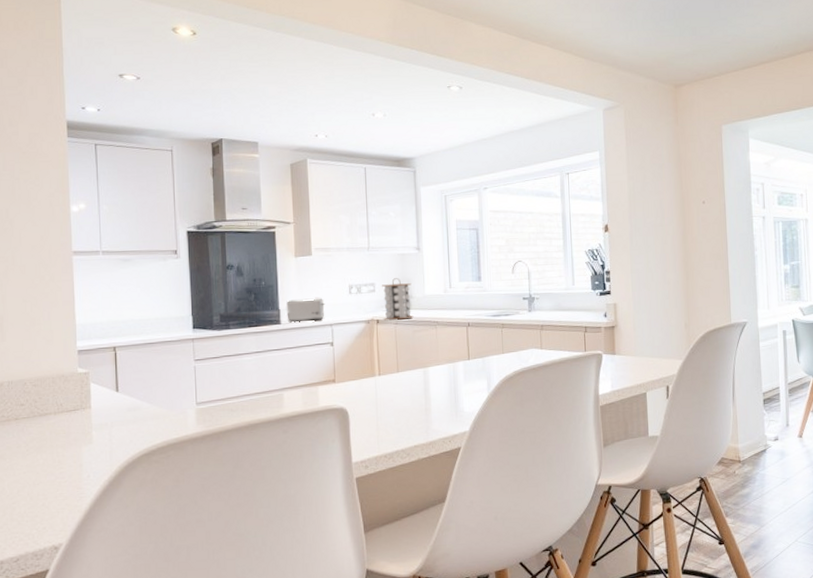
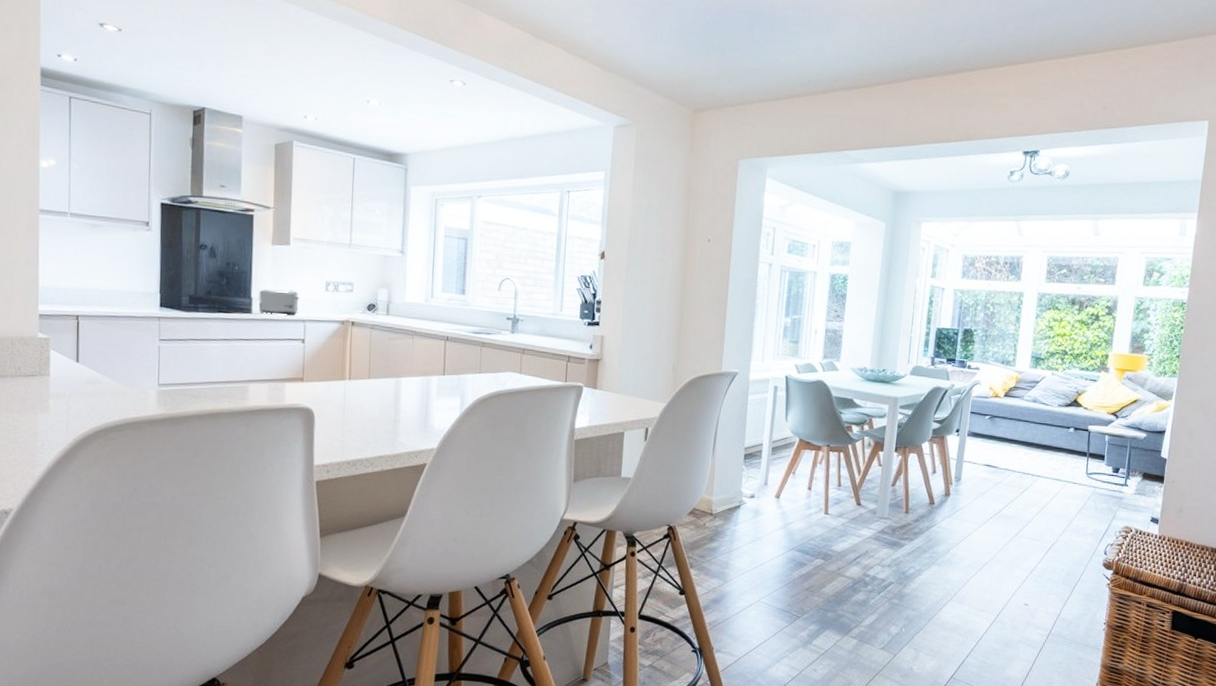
spice rack: present [382,278,413,321] -> none [359,280,392,325]

